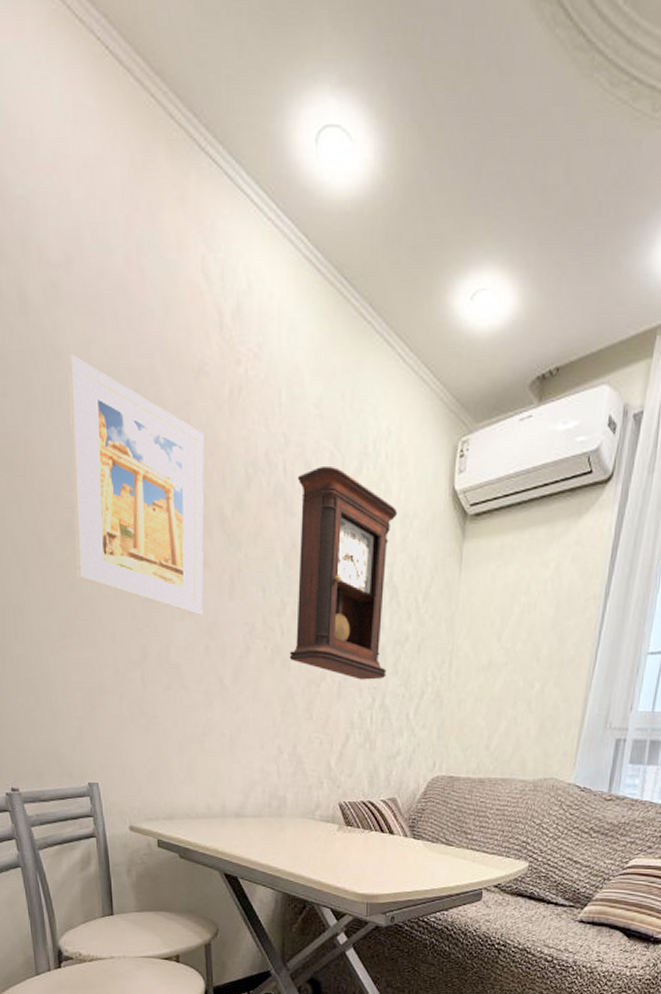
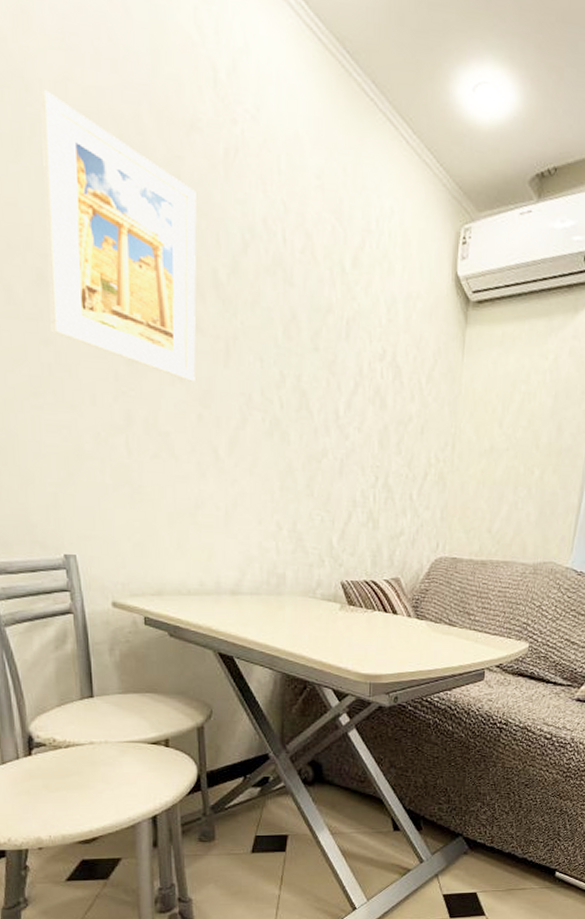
pendulum clock: present [289,465,398,680] -> none [289,238,401,459]

